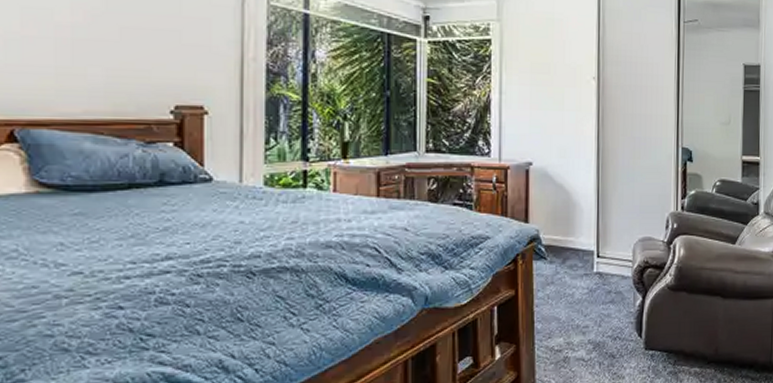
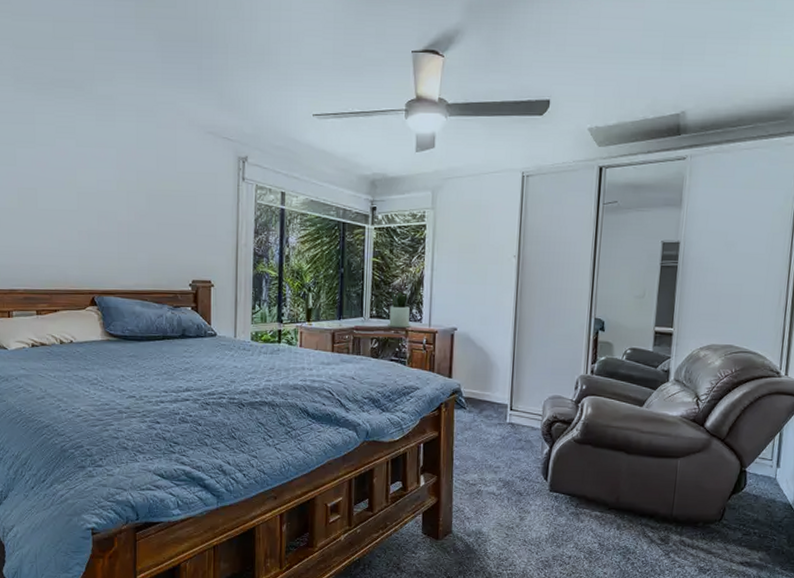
planter: none [448,119,478,165] -> present [388,291,411,329]

